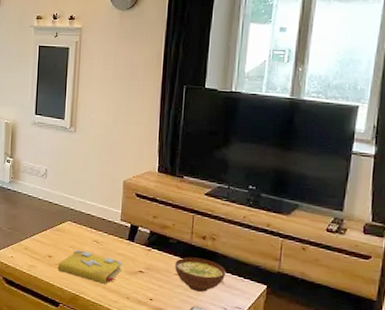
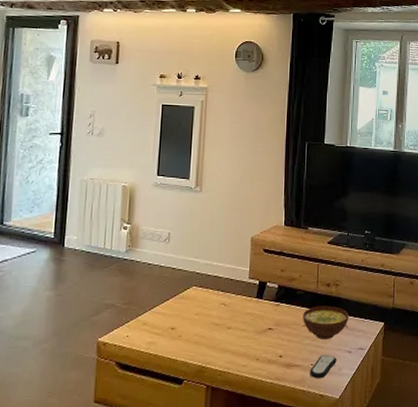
spell book: present [57,249,123,285] -> none [181,316,252,350]

